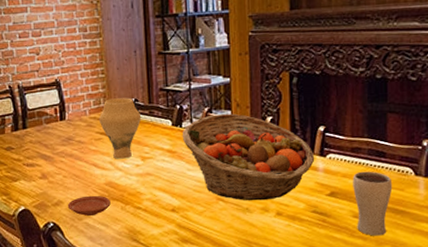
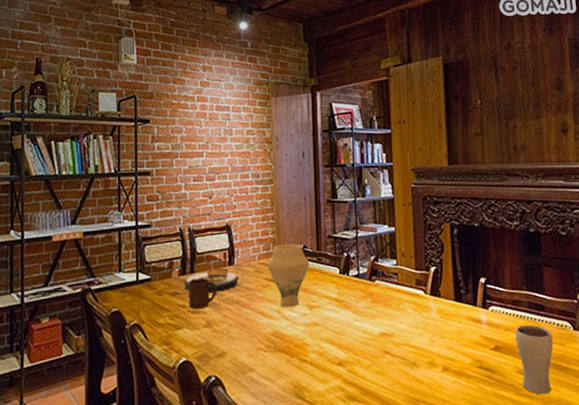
plate: none [17,123,71,147] -> present [184,268,239,292]
cup: none [22,133,51,163] -> present [189,278,217,309]
plate: present [67,195,111,217] -> none [231,346,276,370]
fruit basket: present [182,113,315,201] -> none [349,263,478,355]

